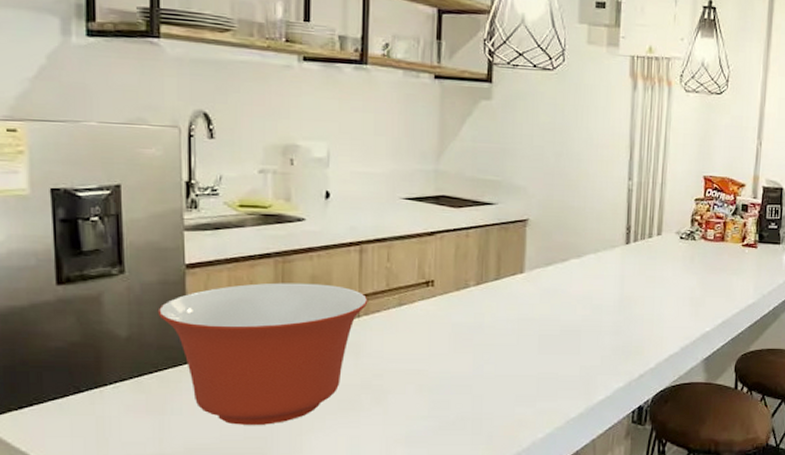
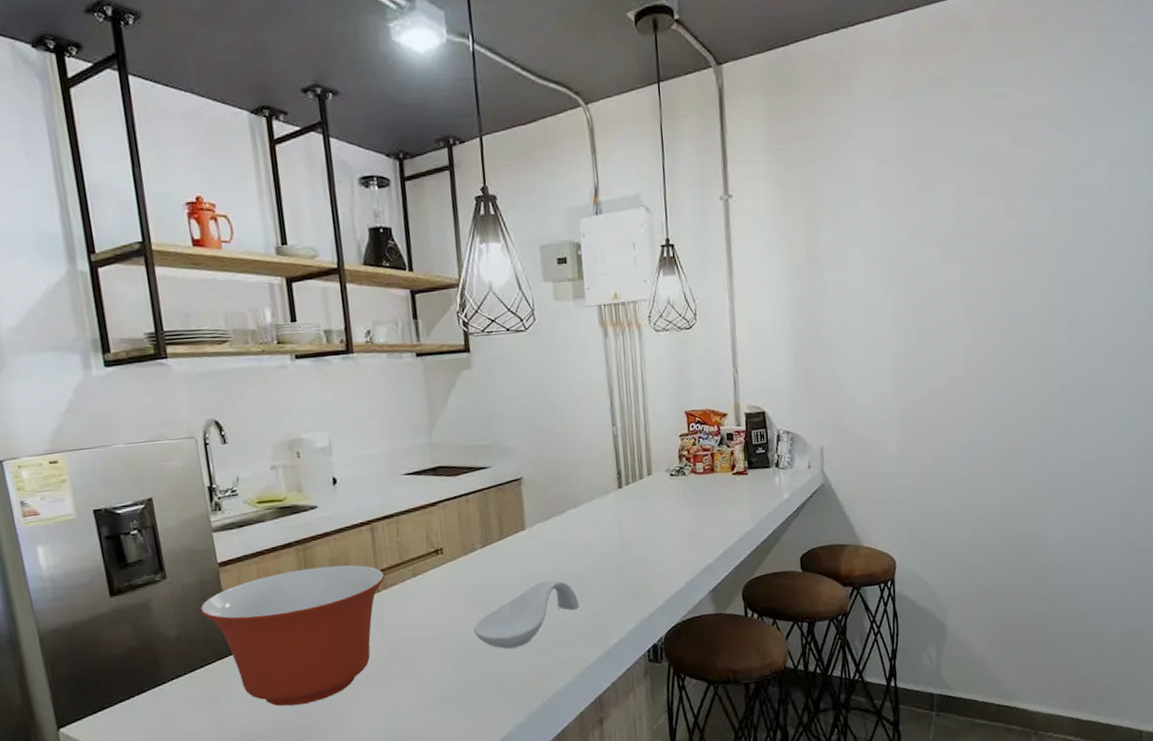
spoon rest: none [455,328,569,392] -> present [473,580,579,649]

